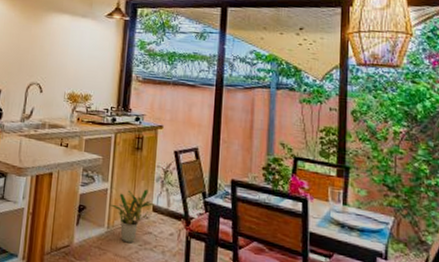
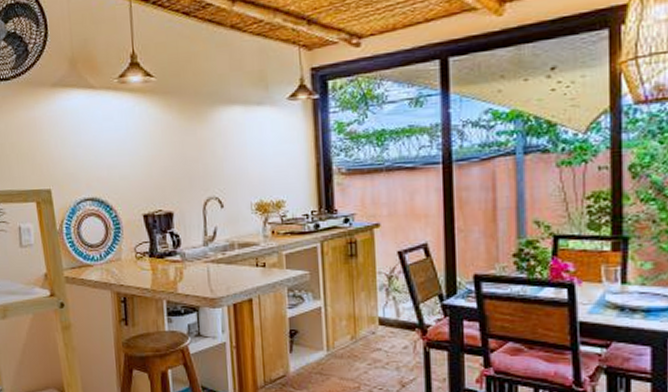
potted plant: present [109,189,154,244] -> none [325,301,380,364]

